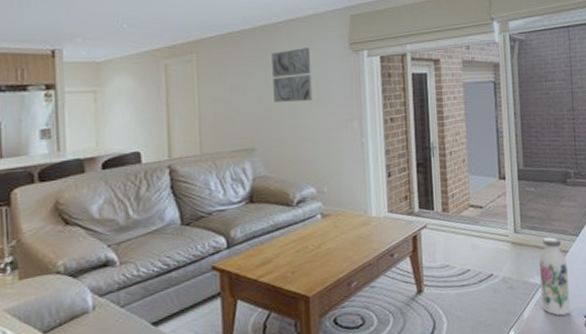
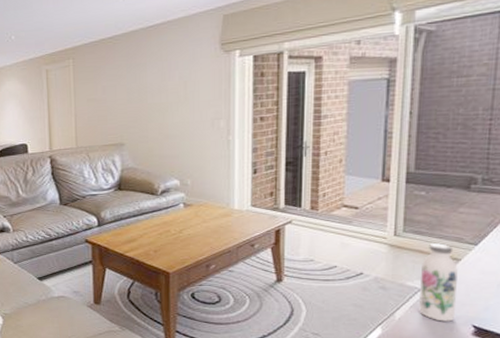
wall art: present [271,48,313,102] -> none [141,50,180,102]

